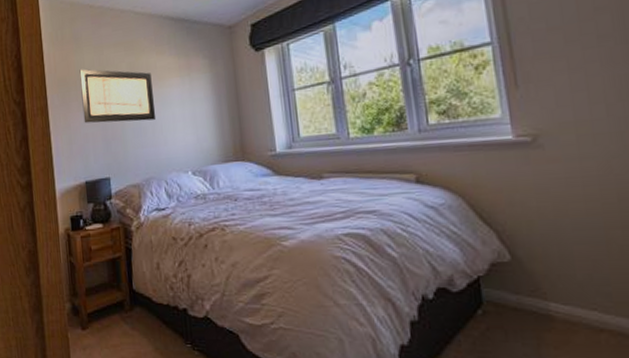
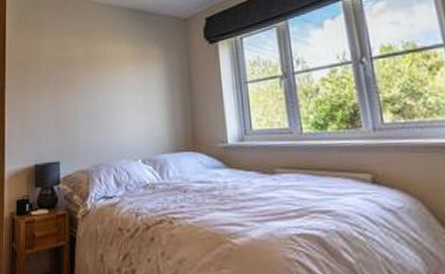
wall art: present [79,69,156,124] -> none [38,53,110,107]

